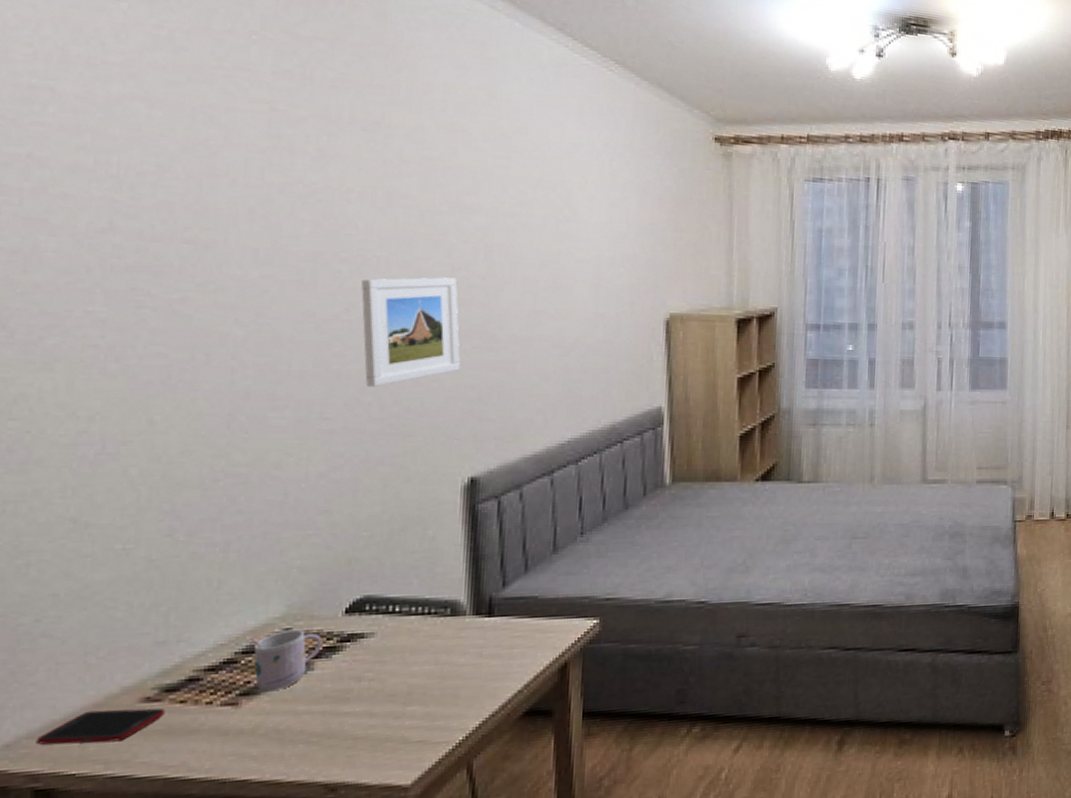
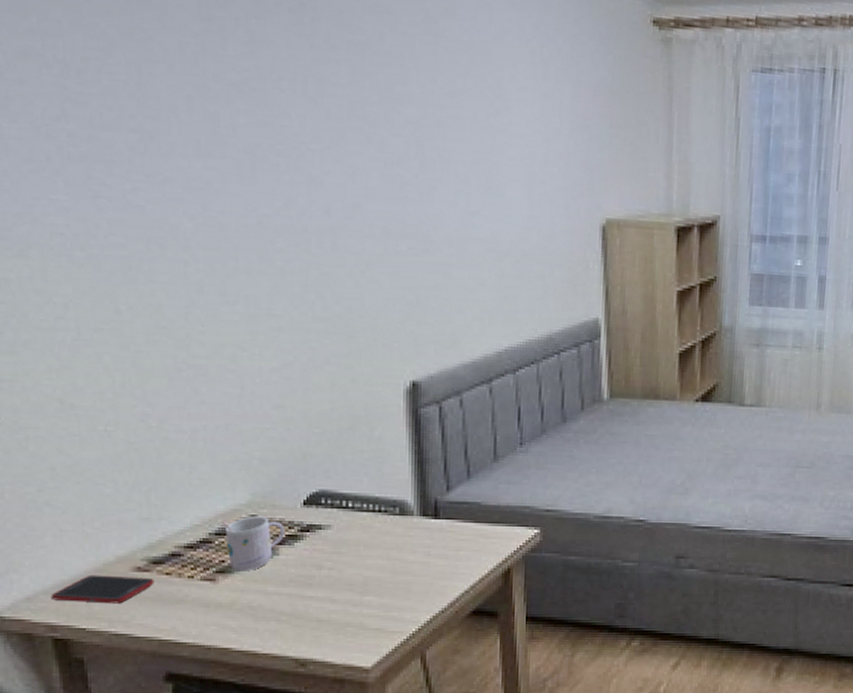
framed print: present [361,277,460,387] -> none [299,173,397,286]

